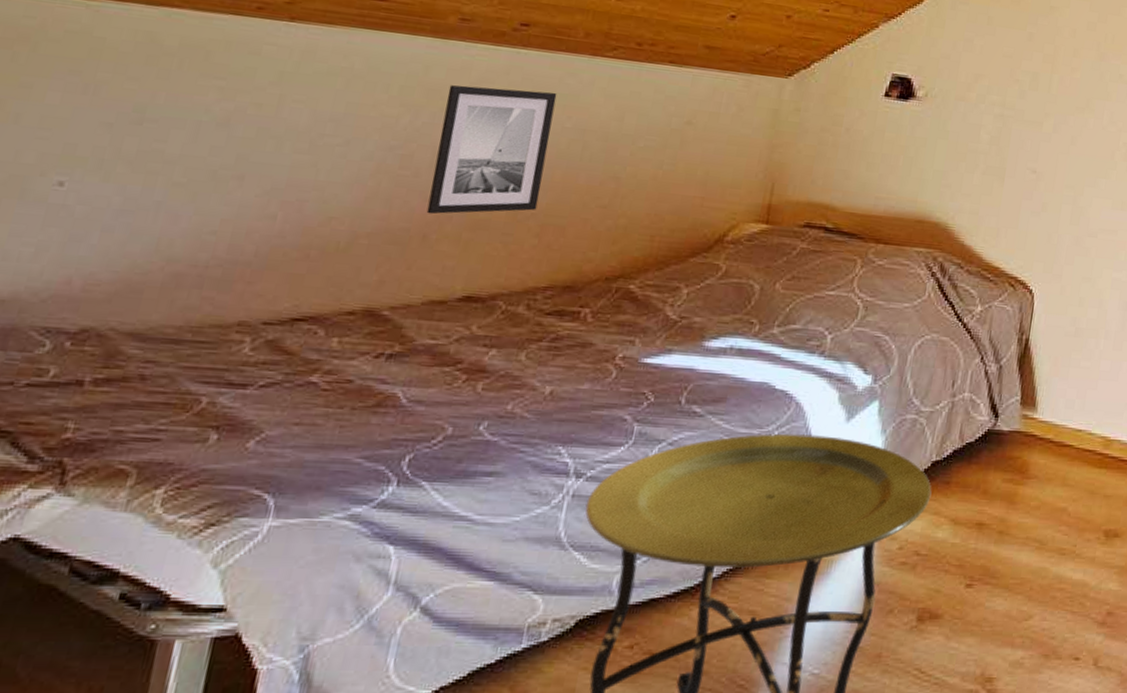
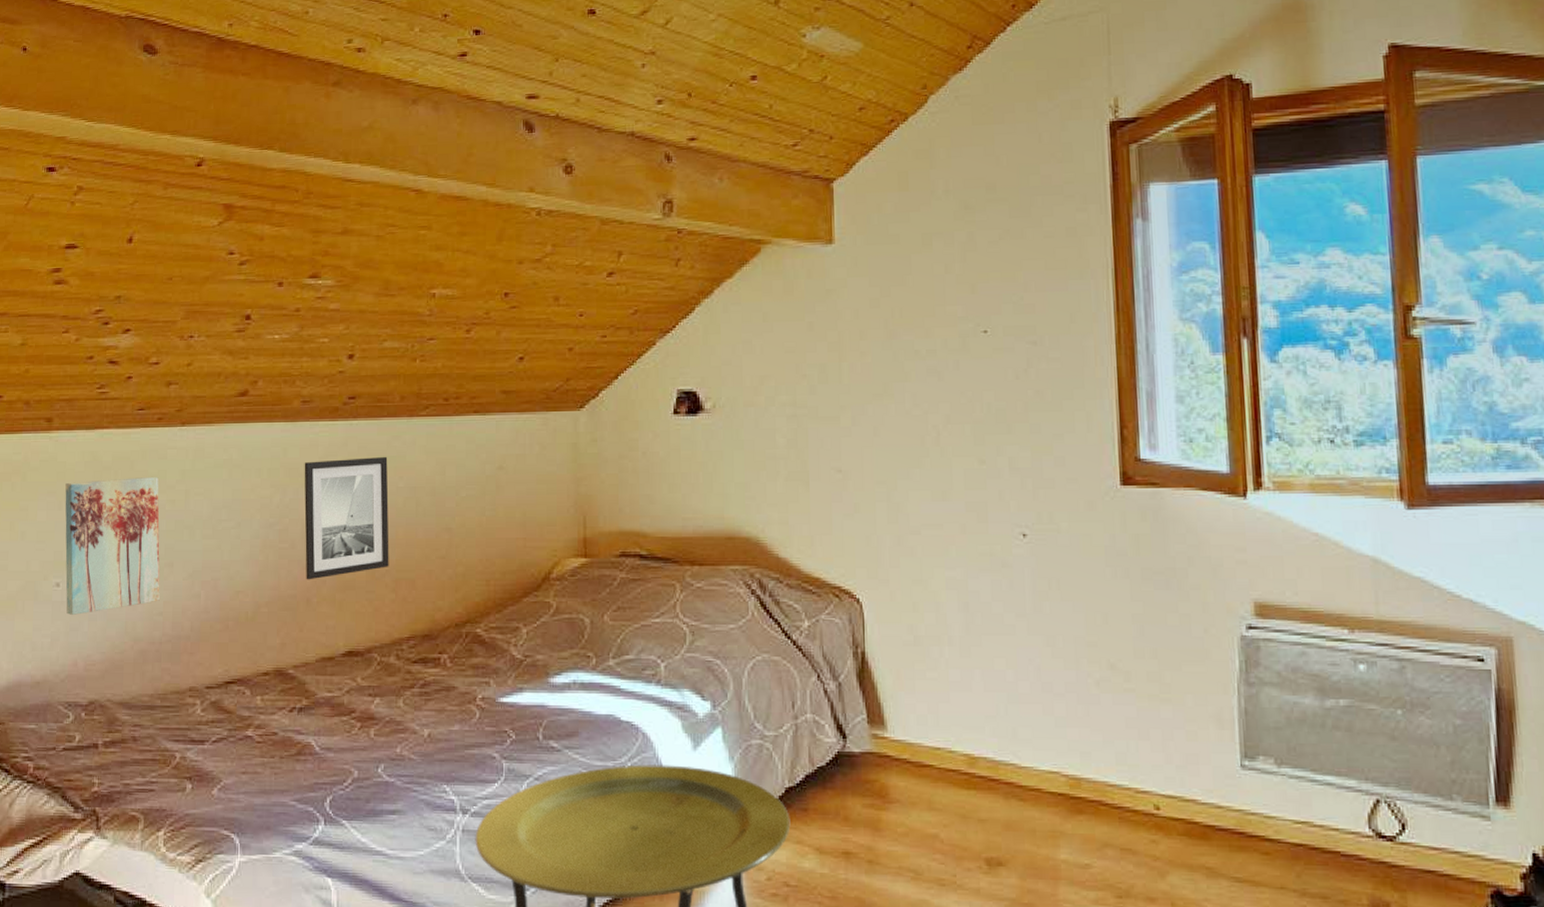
wall art: none [67,62,244,223] -> present [65,476,160,615]

